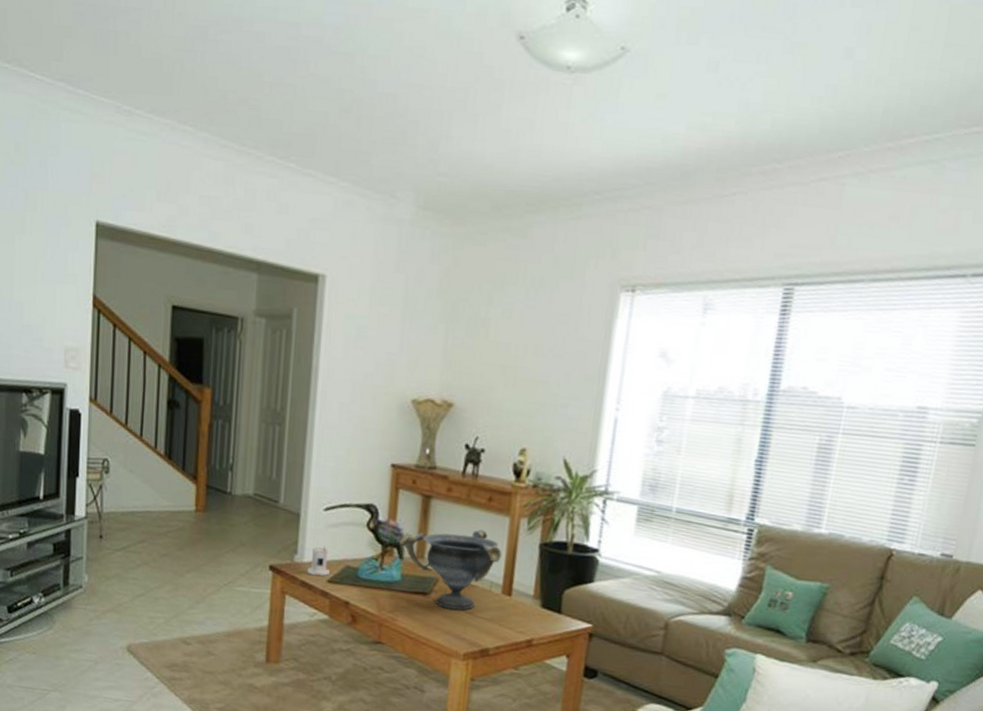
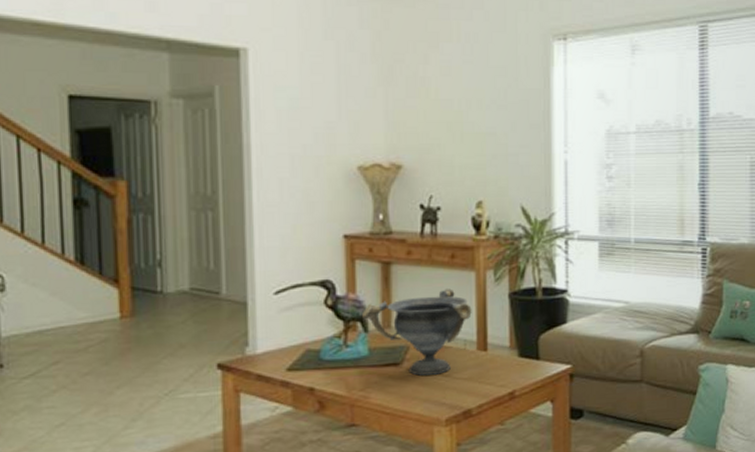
candle: present [307,546,330,577] -> none [262,332,288,367]

